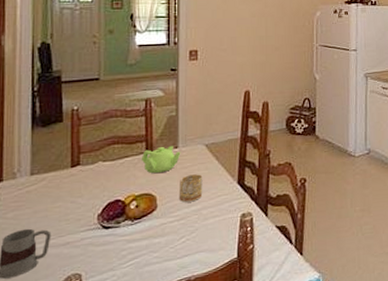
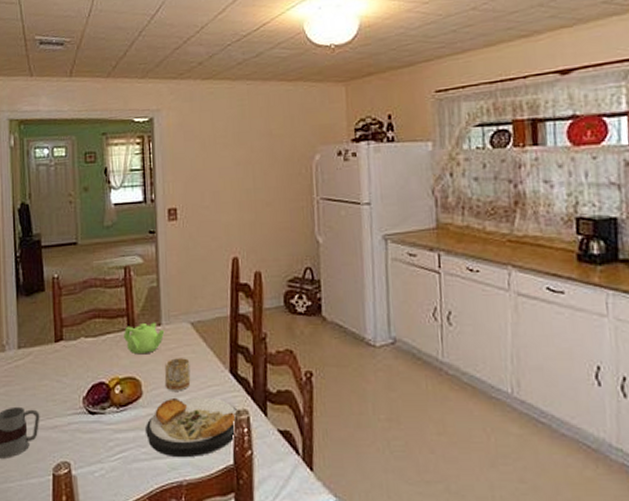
plate: none [159,205,245,258] -> present [146,397,240,458]

